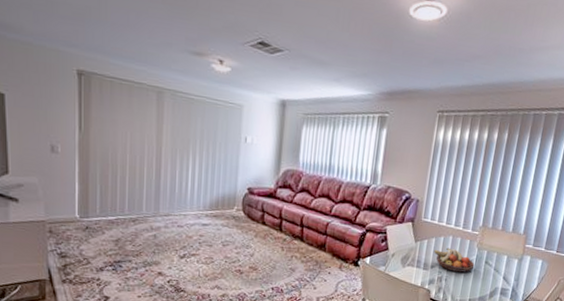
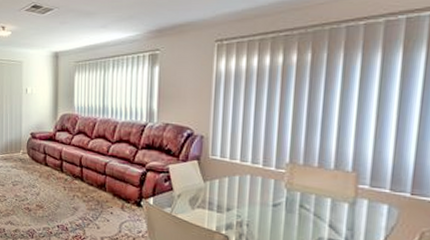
fruit bowl: present [433,247,475,273] -> none [227,188,285,218]

